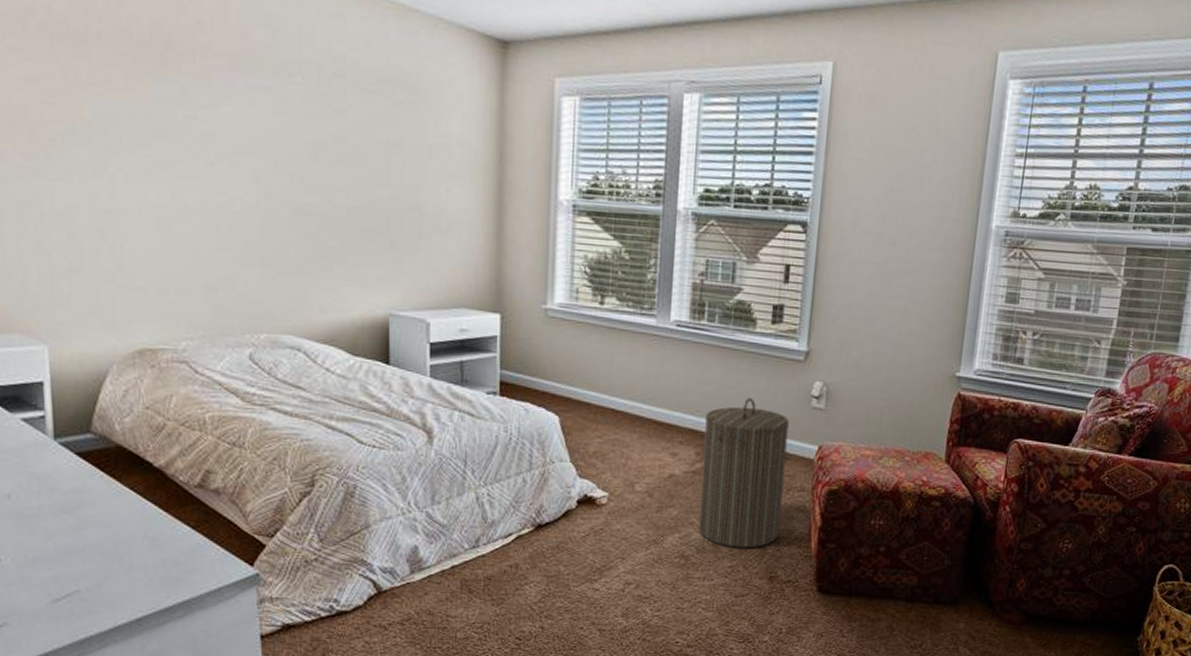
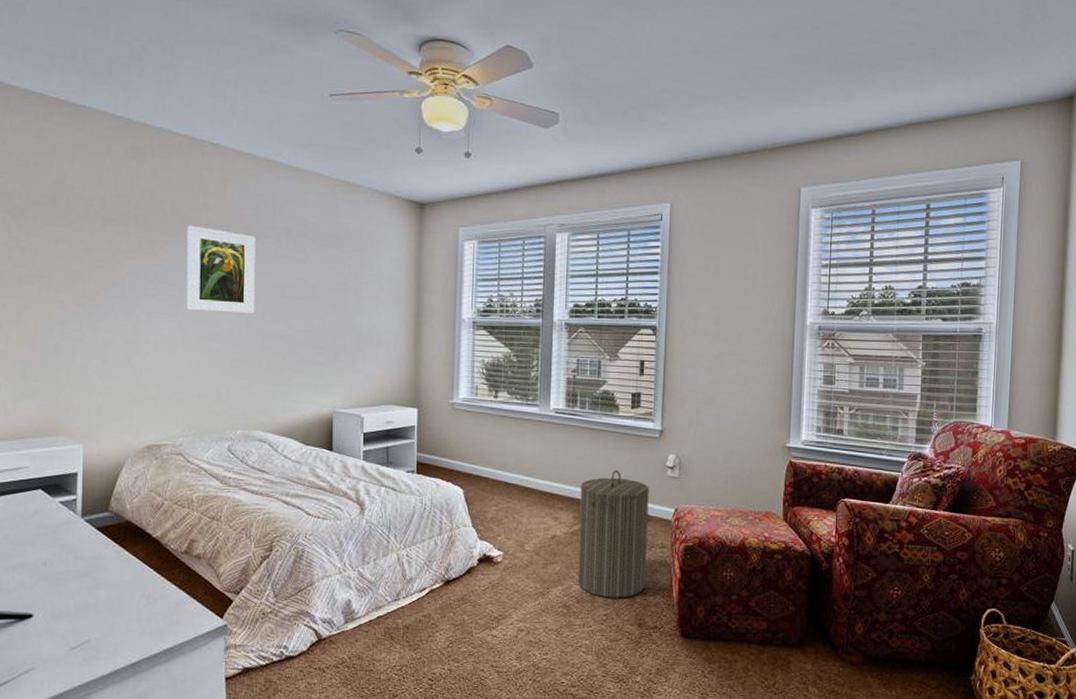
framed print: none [175,51,278,181] -> present [185,225,256,314]

